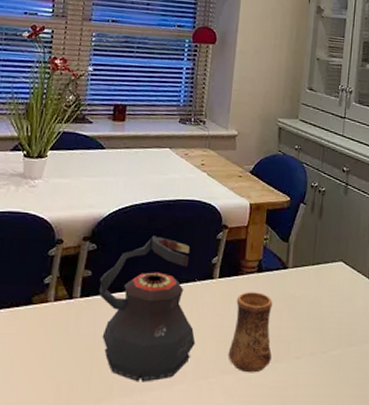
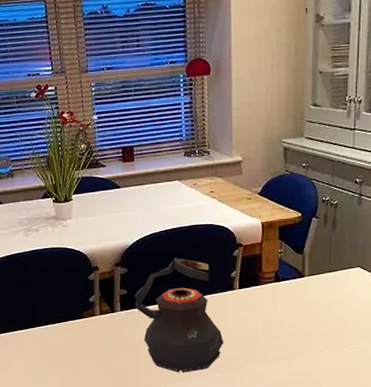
cup: present [228,292,273,373] -> none [254,299,295,364]

